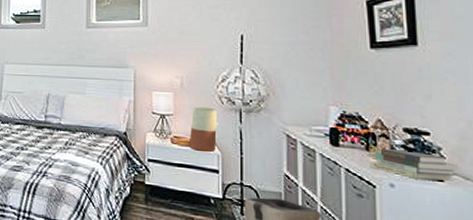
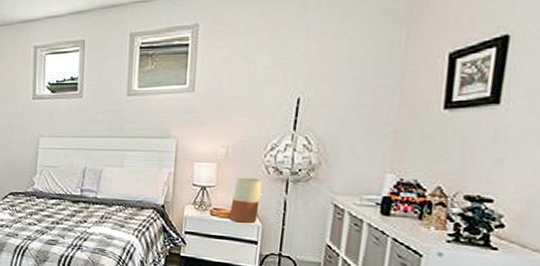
books: present [369,148,458,181] -> none [419,217,517,249]

